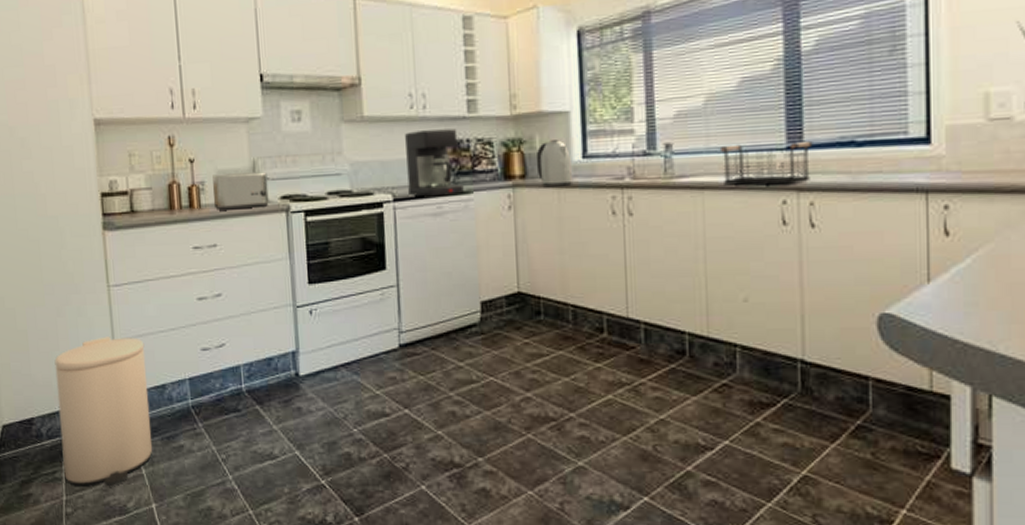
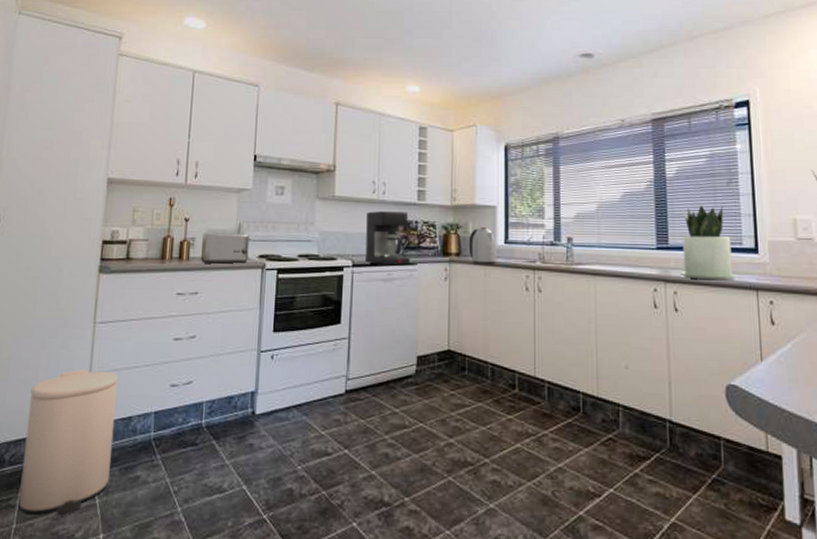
dish rack: present [719,140,813,186] -> none [607,242,676,278]
planter: none [818,82,900,185] -> present [679,205,738,281]

